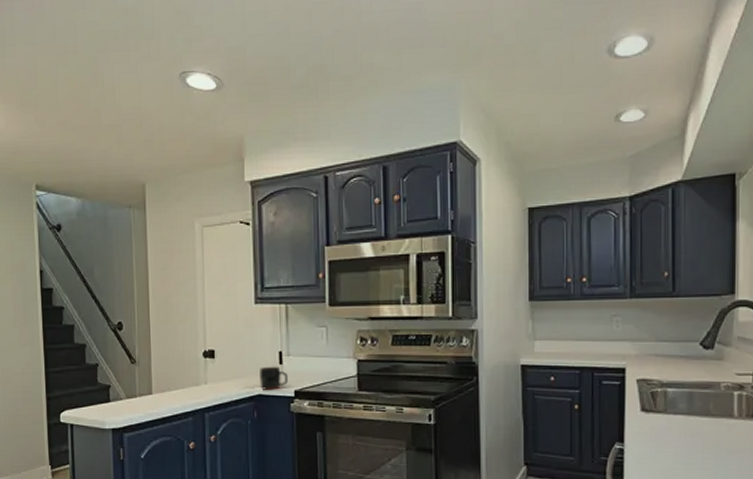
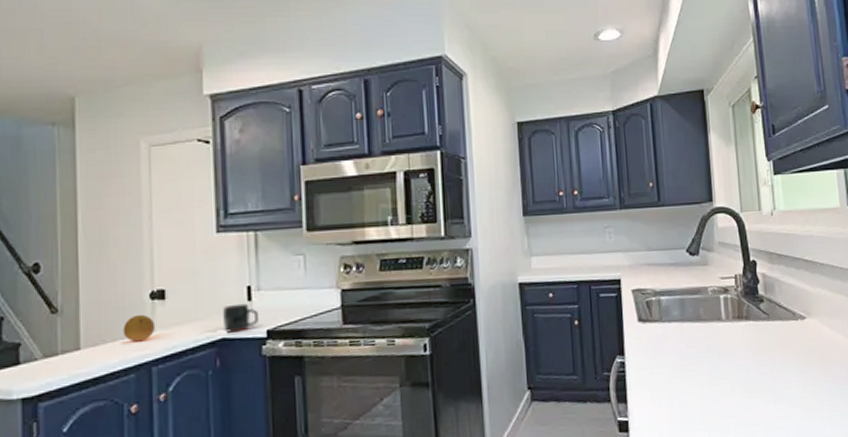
fruit: none [183,369,208,392] -> present [123,314,156,342]

